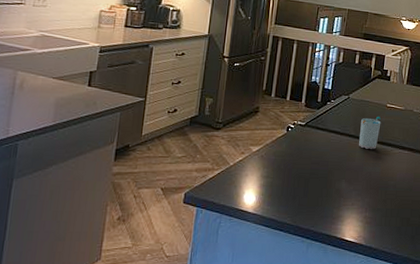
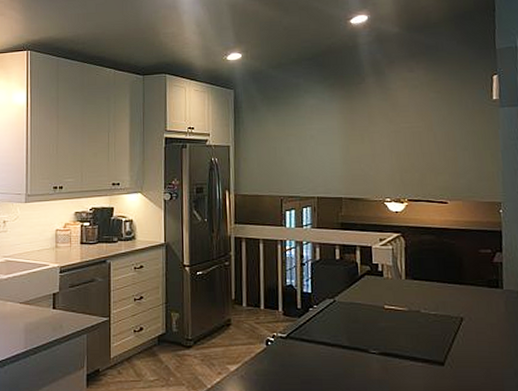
cup: present [359,117,381,149] -> none [354,322,381,362]

